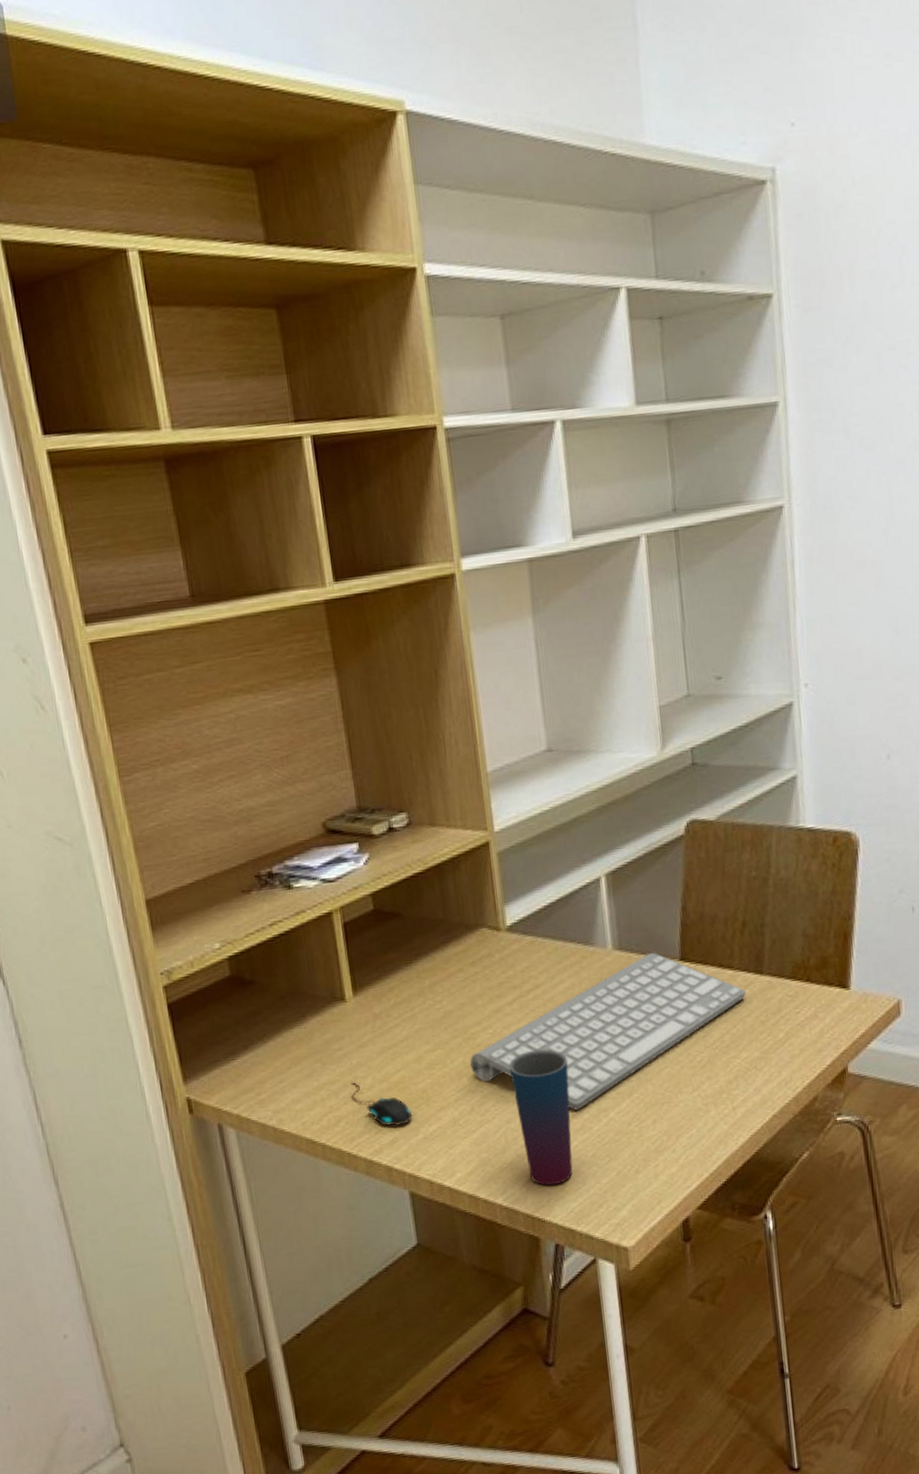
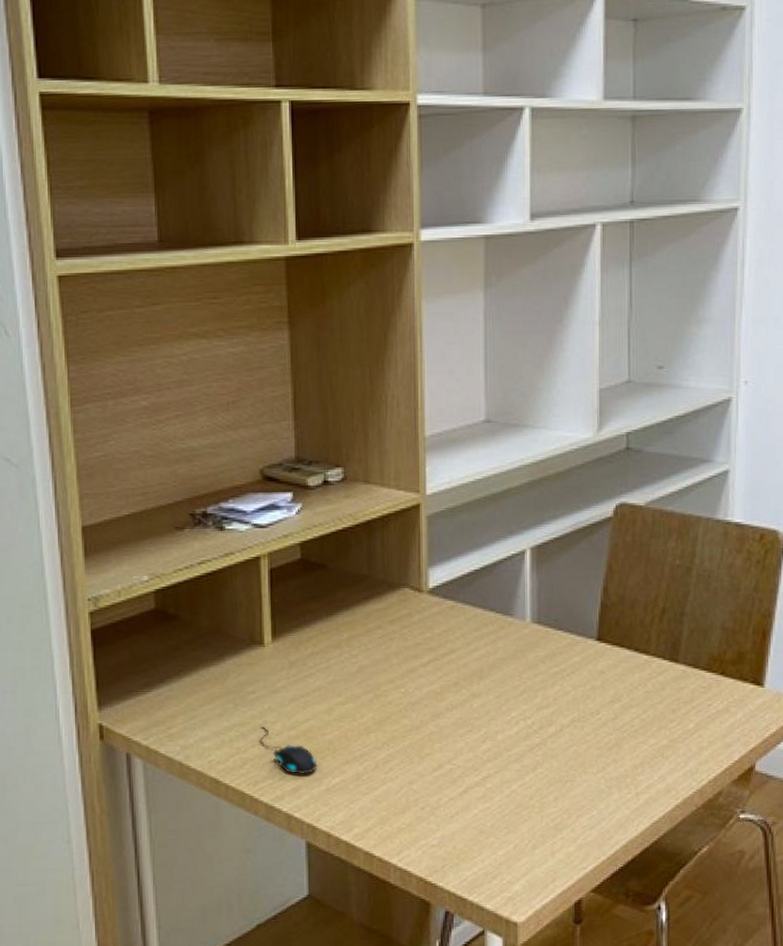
computer keyboard: present [470,952,746,1110] -> none [380,629,659,778]
cup: present [508,1049,573,1186] -> none [417,714,475,852]

